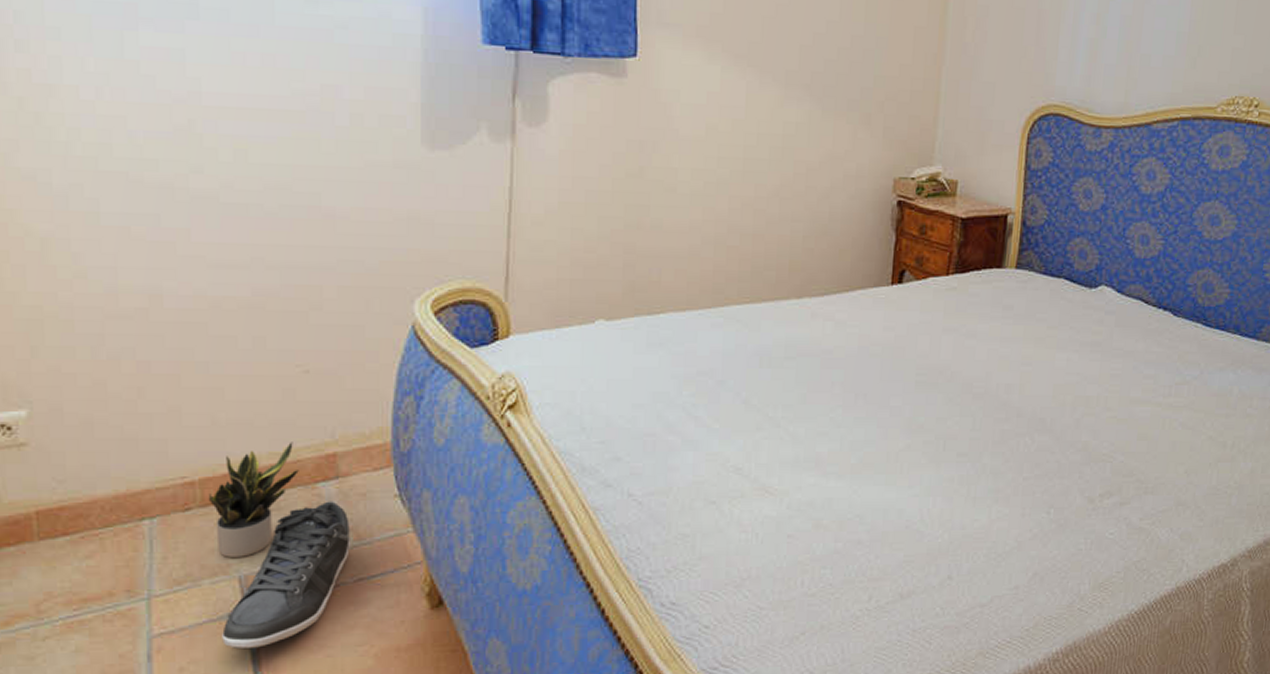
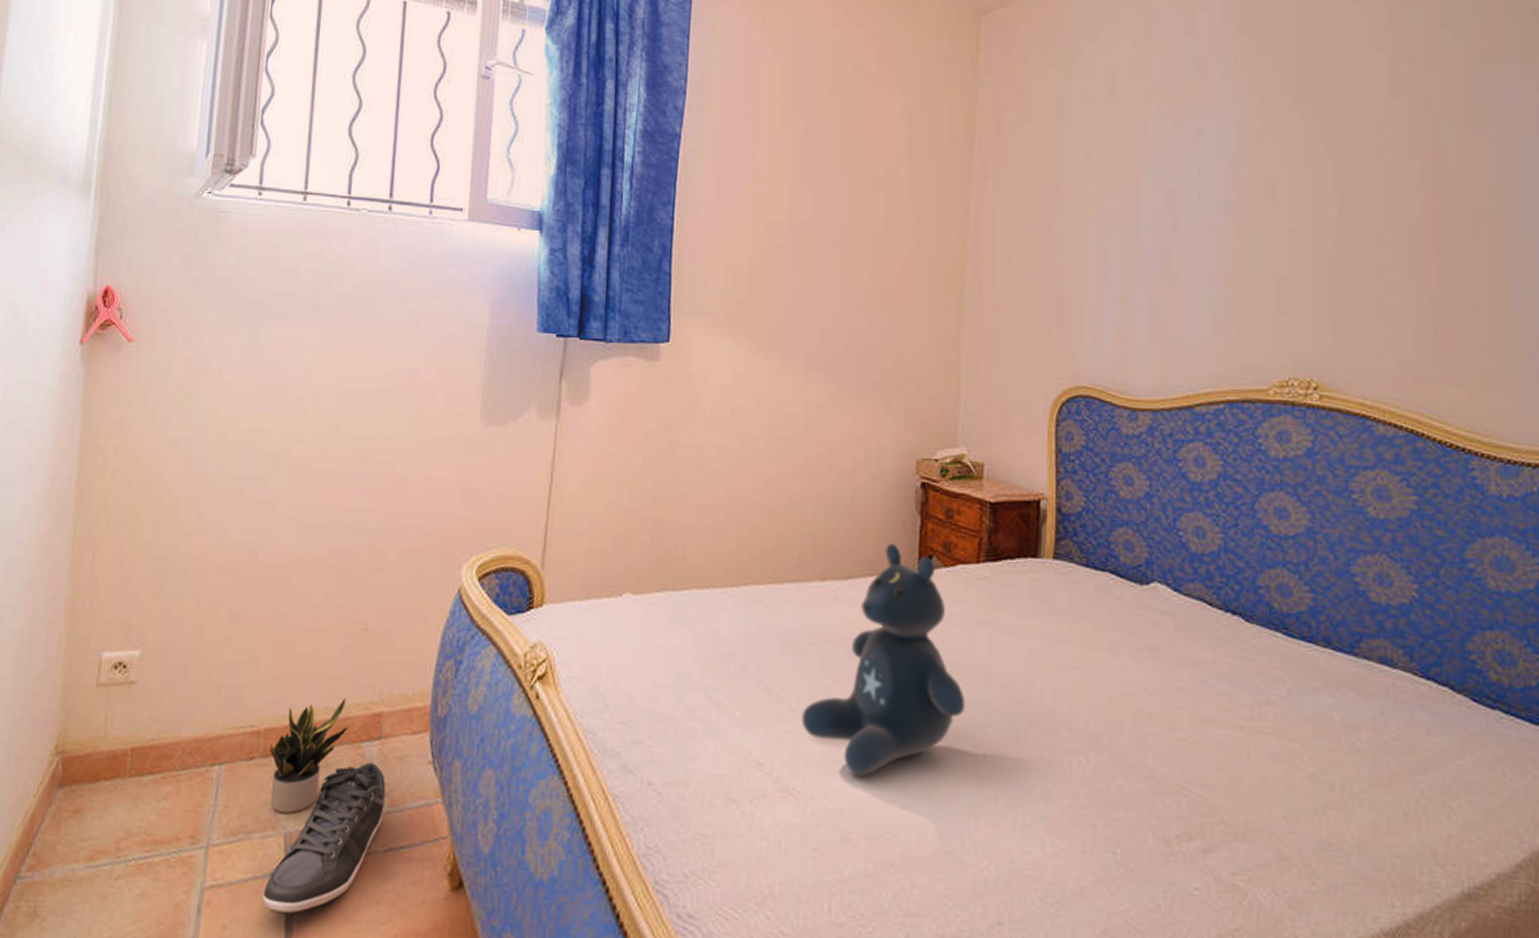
stuffed bear: none [777,260,930,470] -> present [801,544,966,776]

